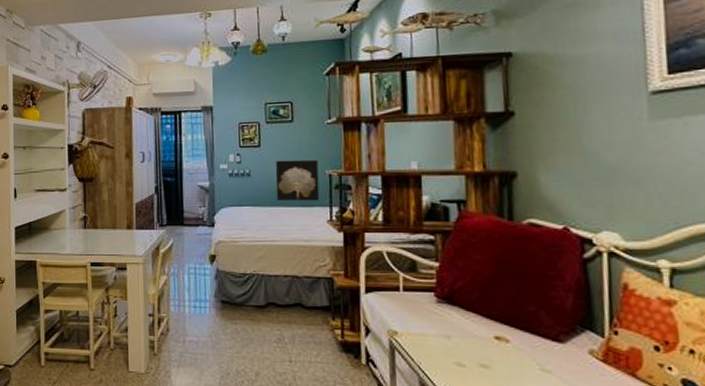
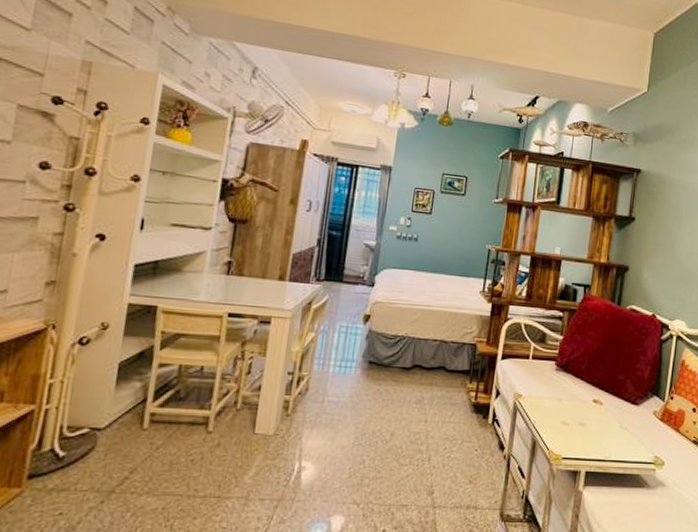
wall art: present [275,159,320,202] -> none [438,229,481,272]

